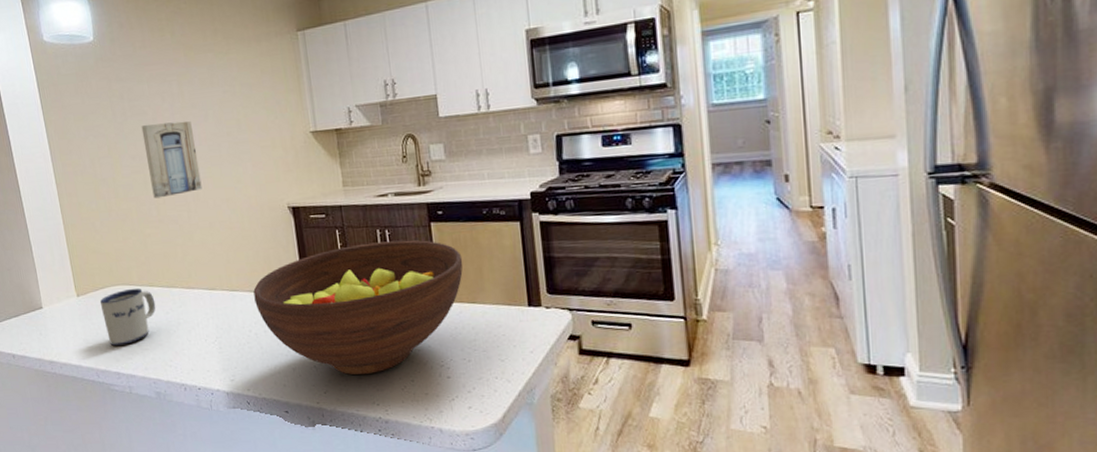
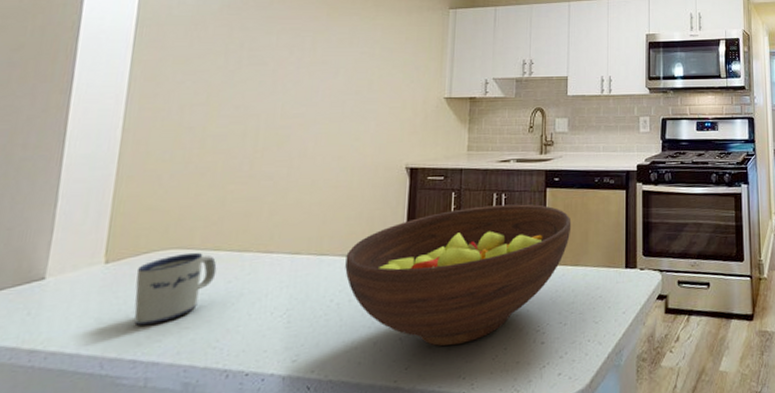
wall art: present [141,121,203,199] -> none [250,75,318,152]

